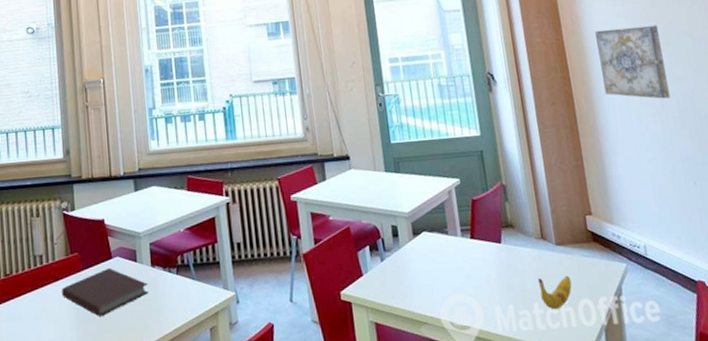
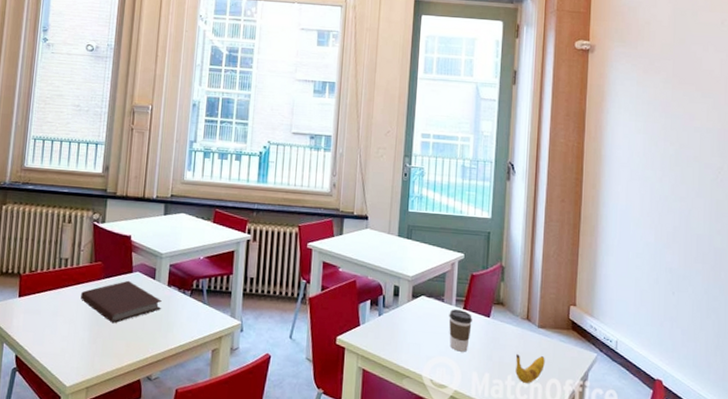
coffee cup: none [456,240,485,286] -> present [449,309,472,352]
wall art: present [595,25,670,99] -> none [611,141,671,214]

